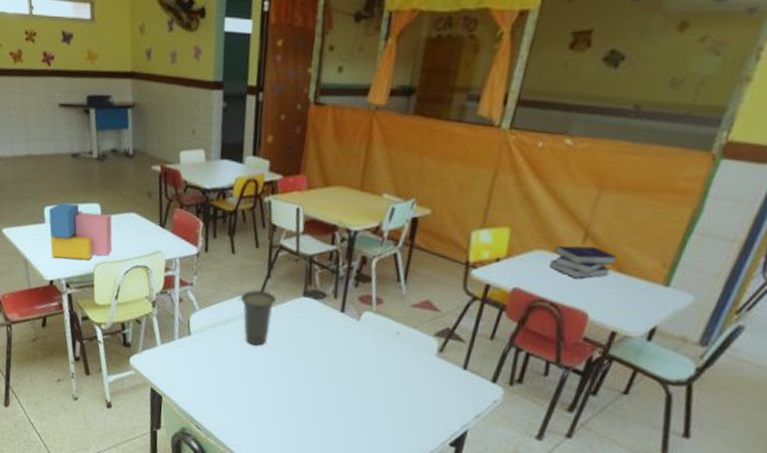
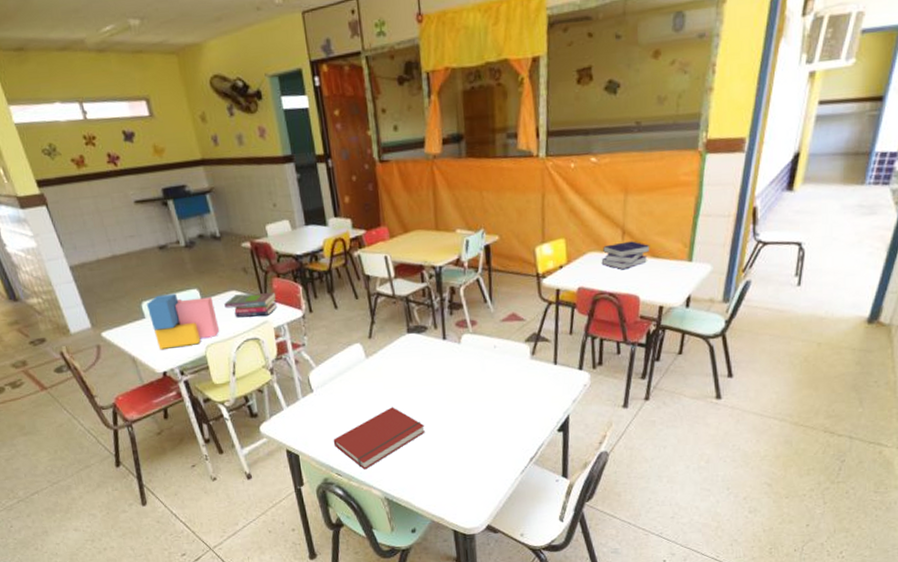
books: none [122,217,175,247] -> present [224,292,278,318]
book: none [199,371,299,430] -> present [333,407,425,470]
cup: present [241,289,276,346] -> none [352,335,385,387]

